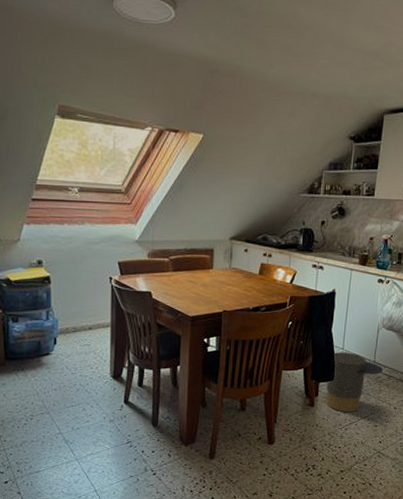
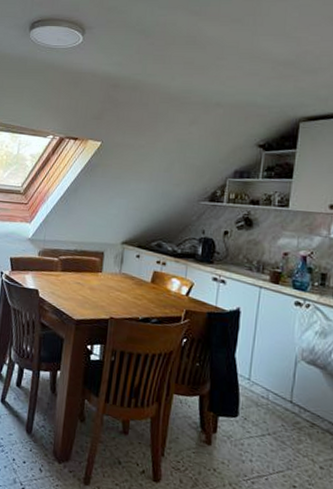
trash can: present [326,352,384,413] -> none [226,382,304,462]

